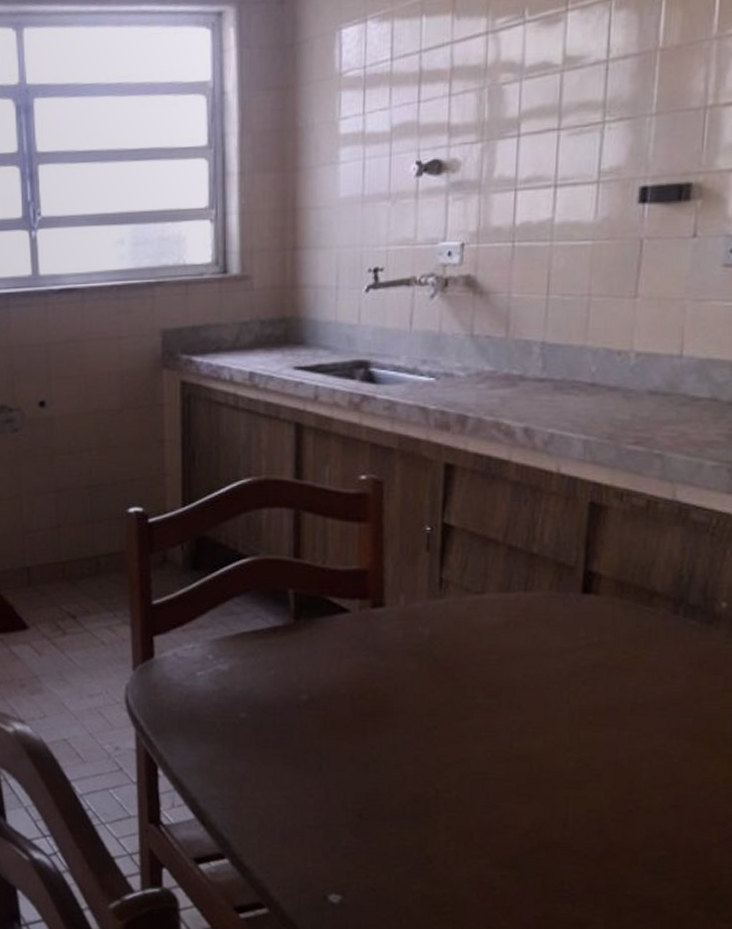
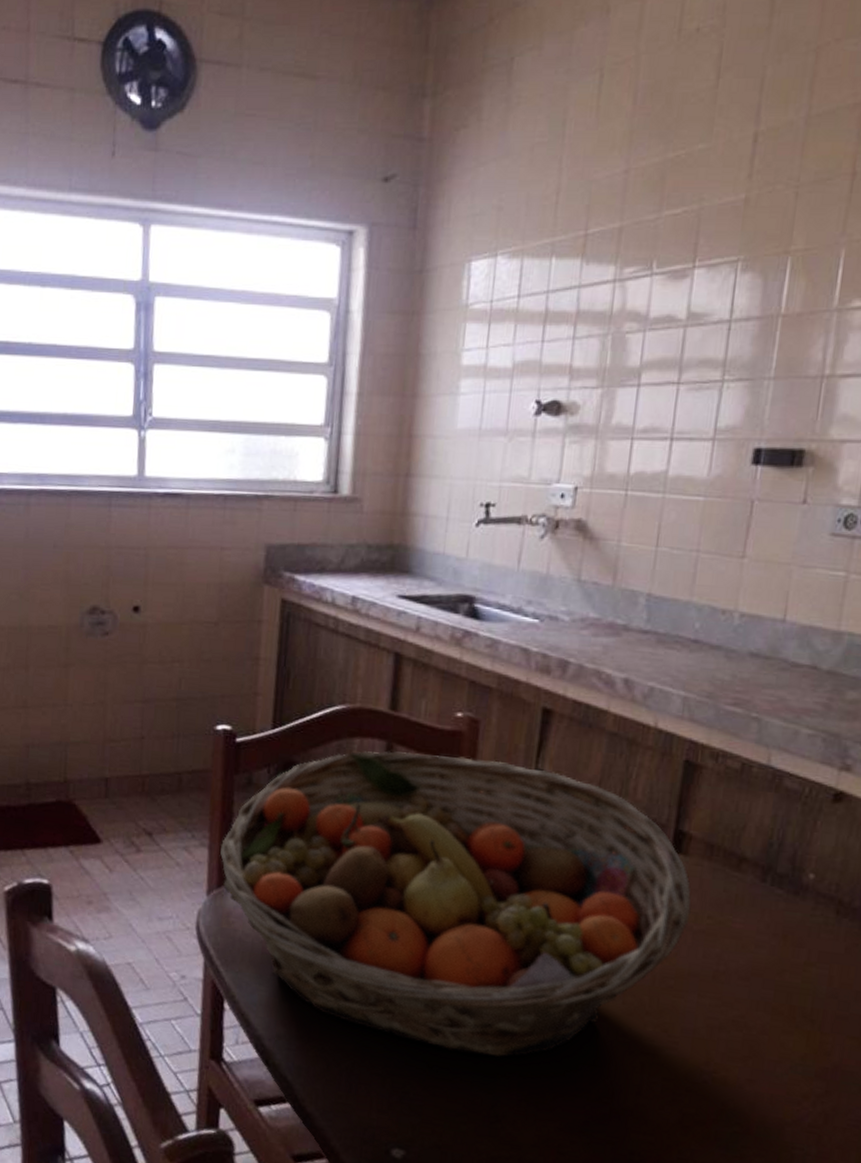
fruit basket: none [141,518,605,802] -> present [219,751,692,1058]

